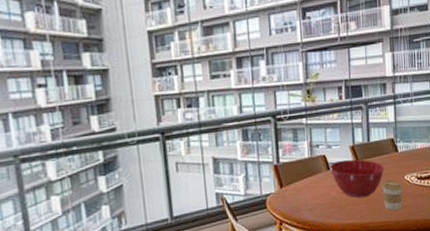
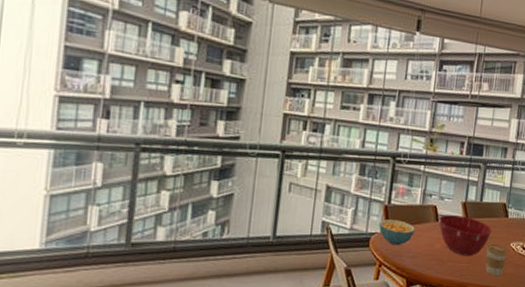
cereal bowl: none [272,176,309,202] -> present [379,219,415,246]

